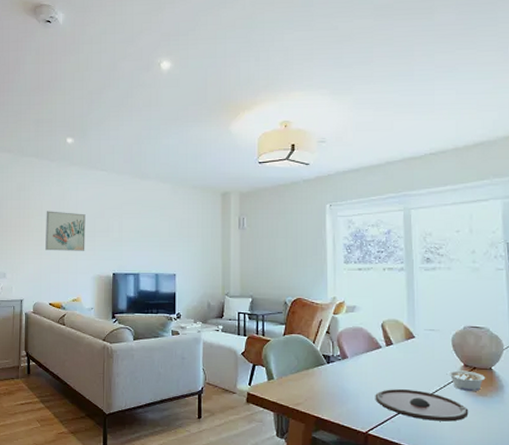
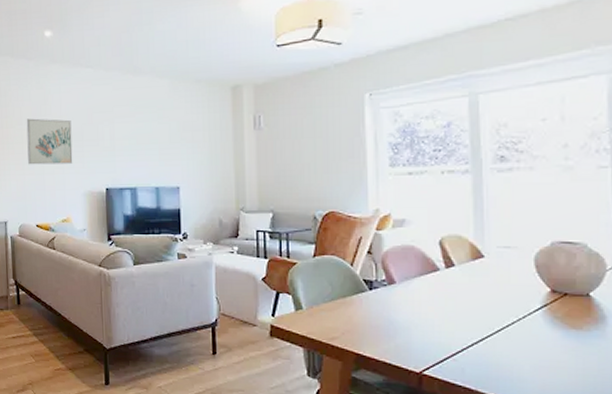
plate: present [375,389,469,422] -> none [431,320,557,361]
legume: present [446,370,486,391] -> none [526,297,581,323]

